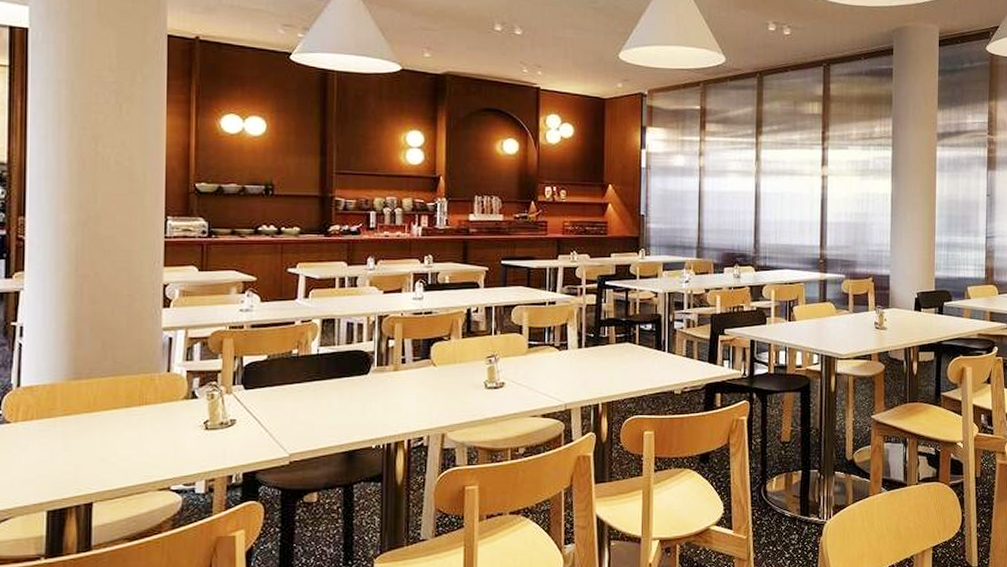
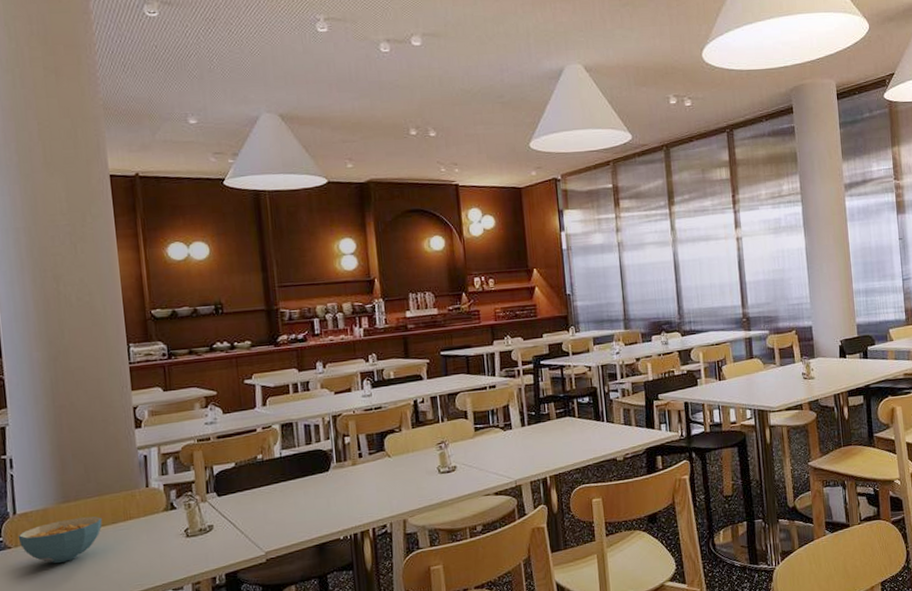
cereal bowl: none [19,397,115,444] -> present [18,516,102,563]

